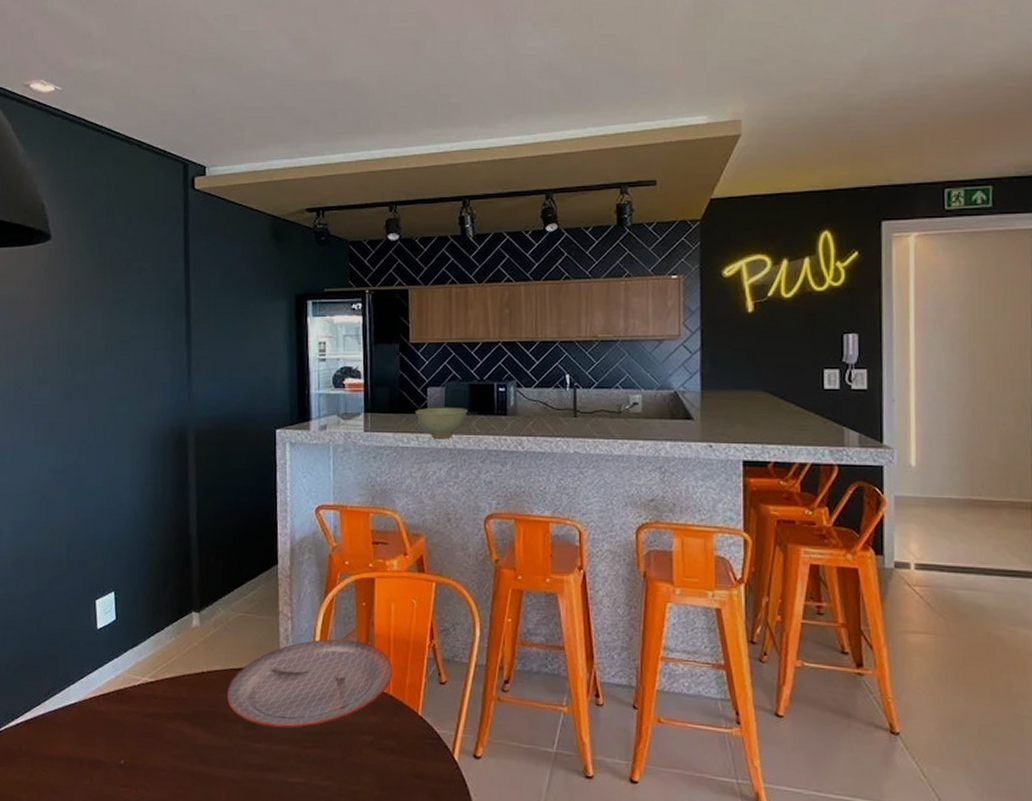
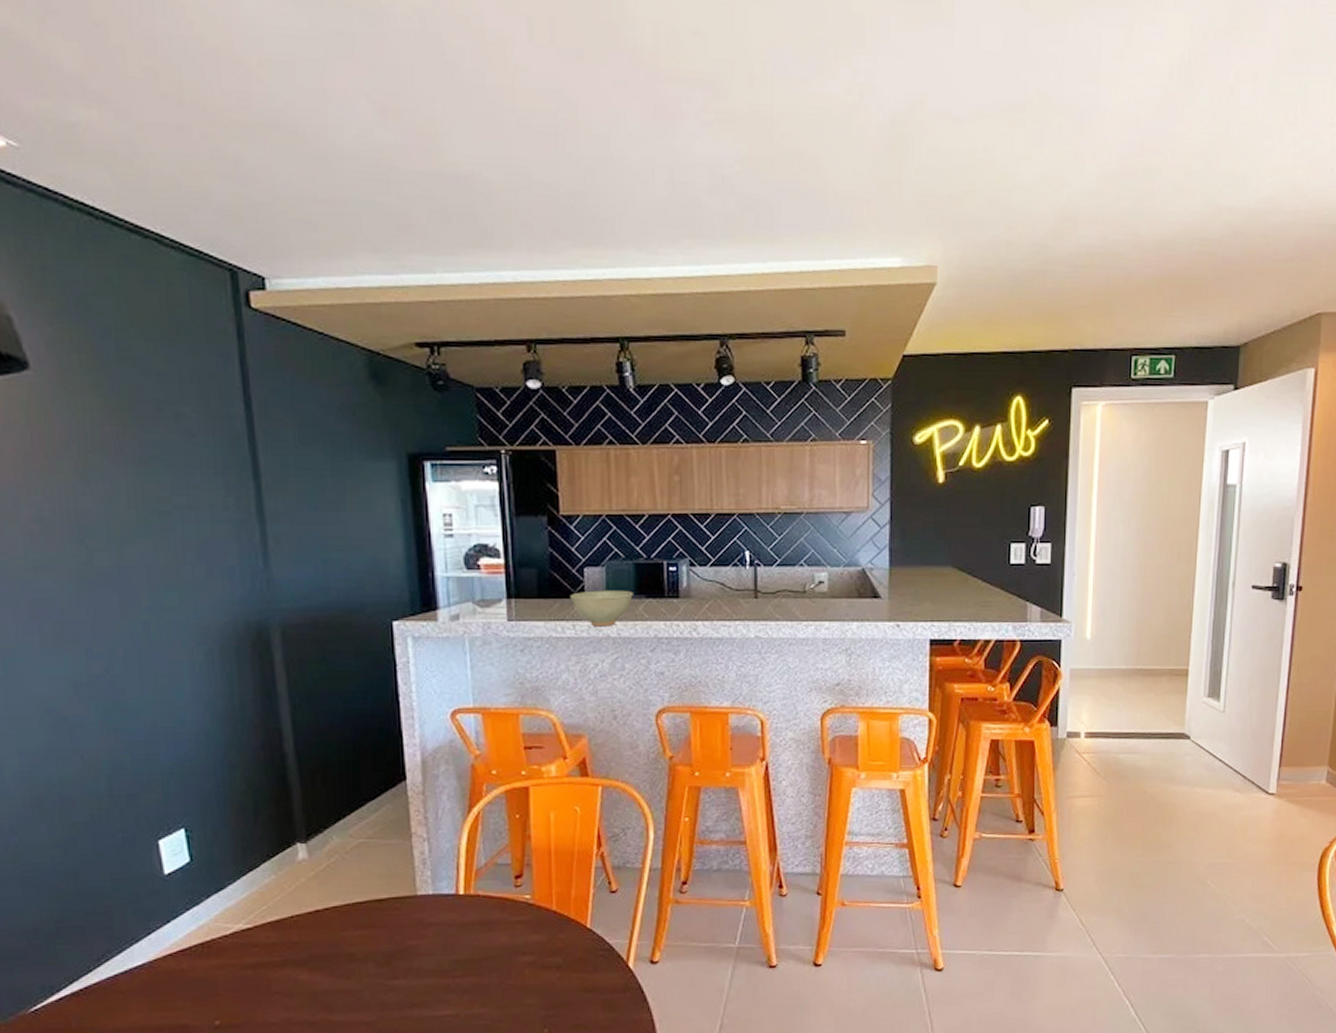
plate: present [226,639,393,728] -> none [350,857,556,961]

